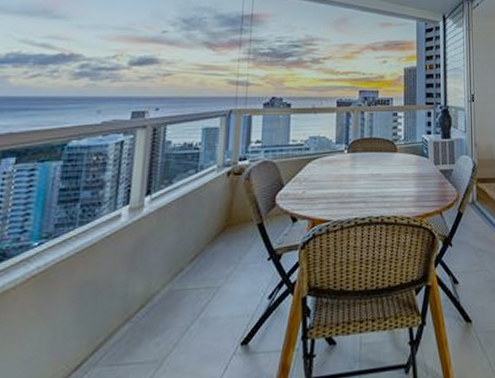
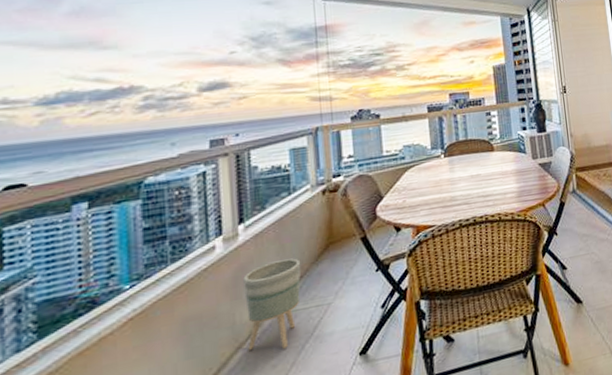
planter: none [136,236,198,327] -> present [243,258,301,350]

